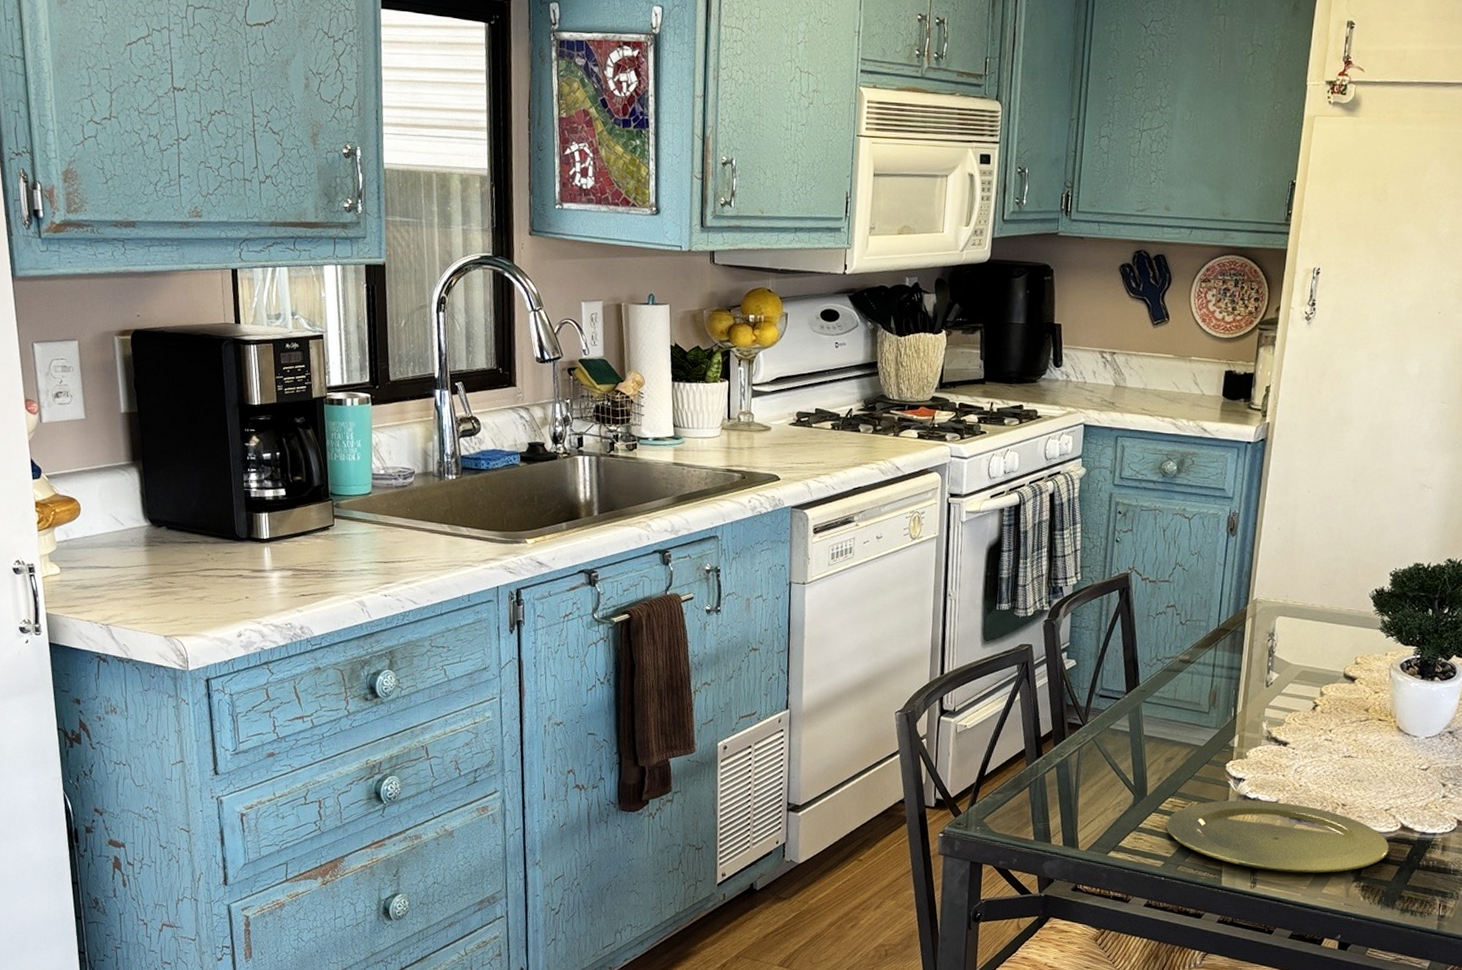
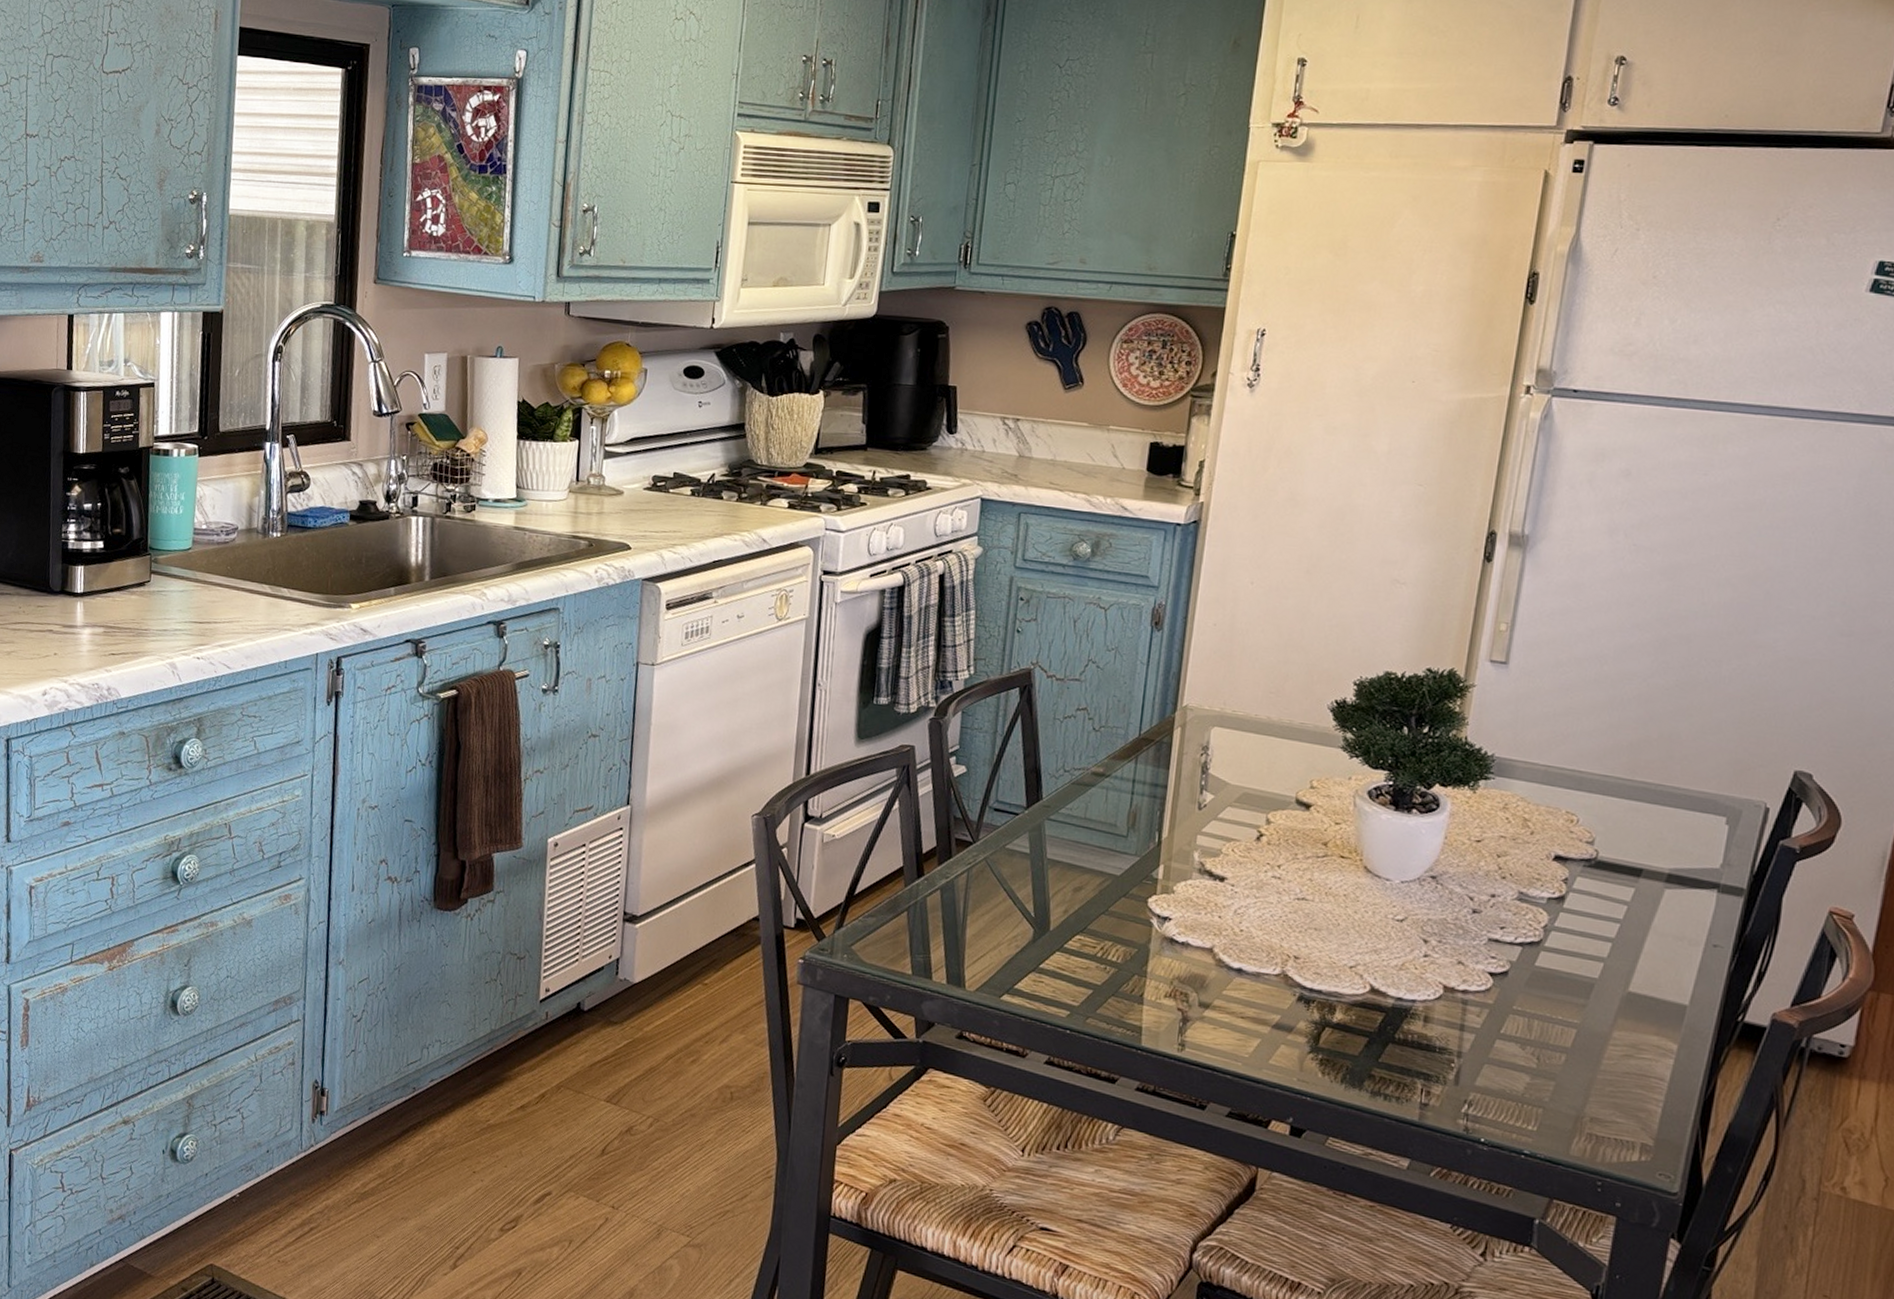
plate: present [1166,800,1389,873] -> none [1073,942,1355,1040]

